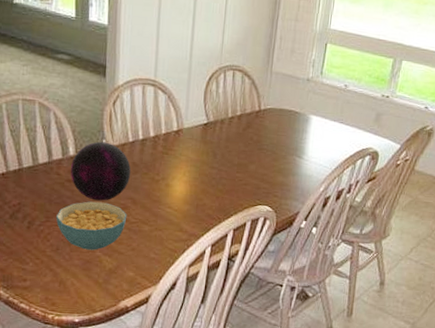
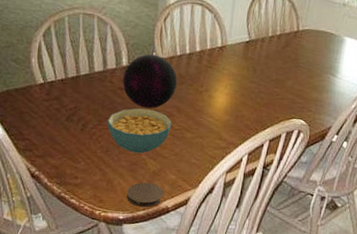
coaster: none [81,281,122,309] -> present [126,182,164,208]

